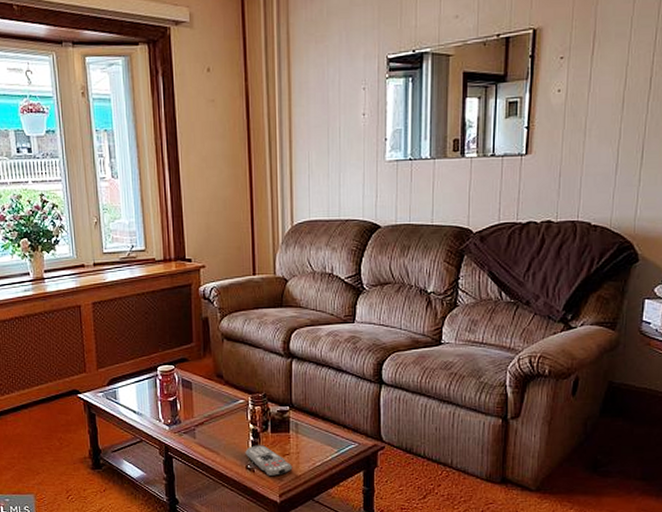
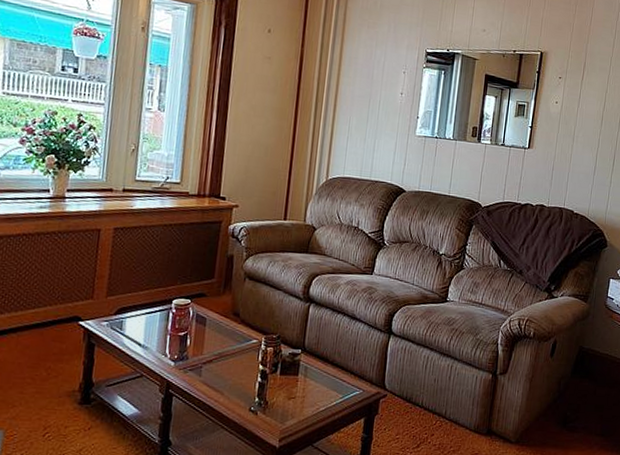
remote control: present [245,445,293,477] -> none [250,387,297,420]

